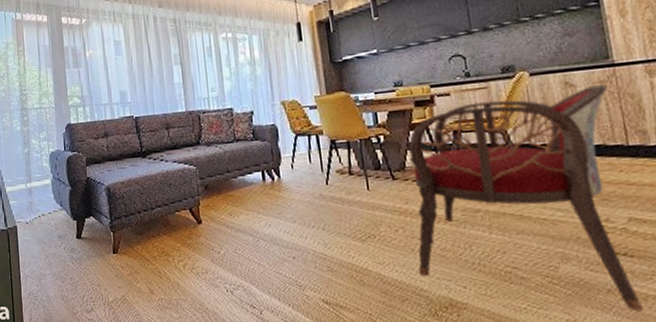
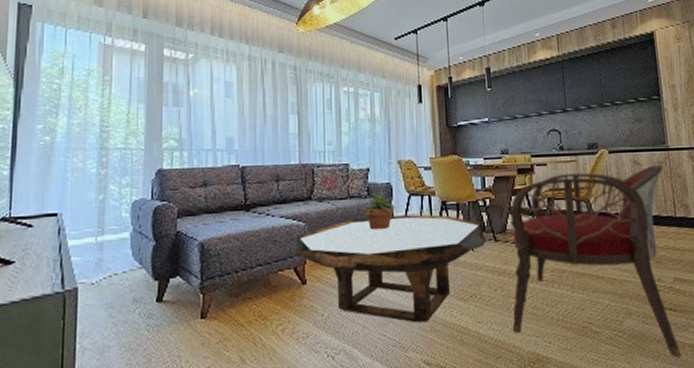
coffee table: none [188,154,384,263] -> present [295,214,488,323]
potted plant: none [248,133,283,172] -> present [360,192,396,230]

